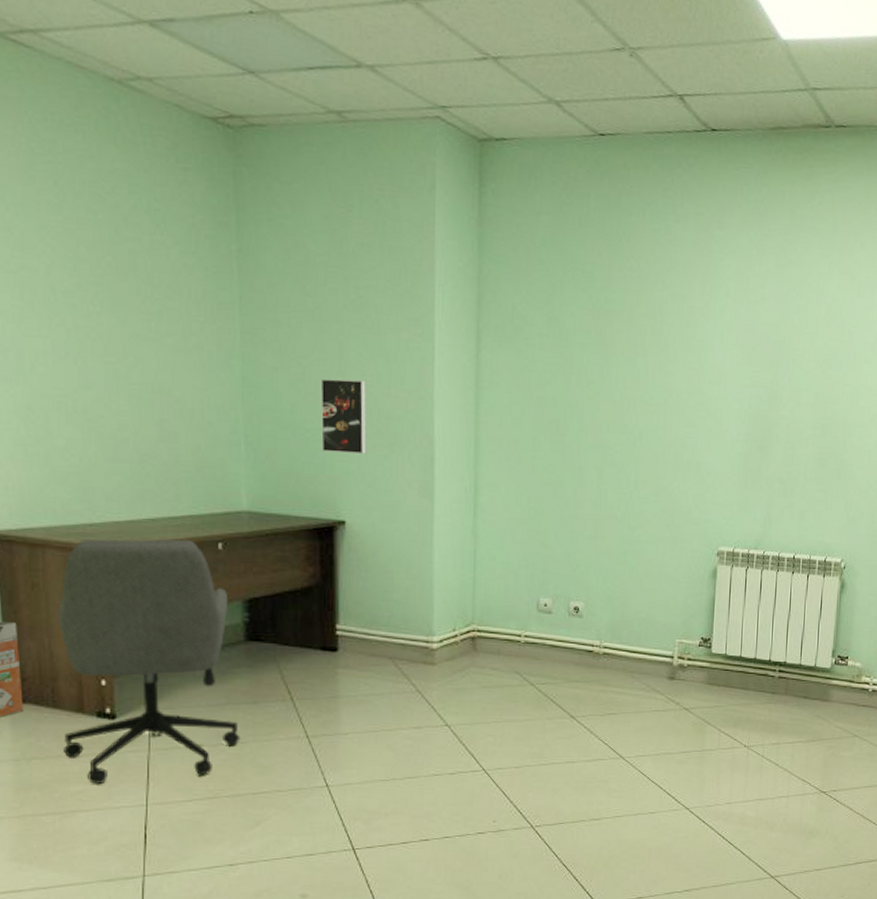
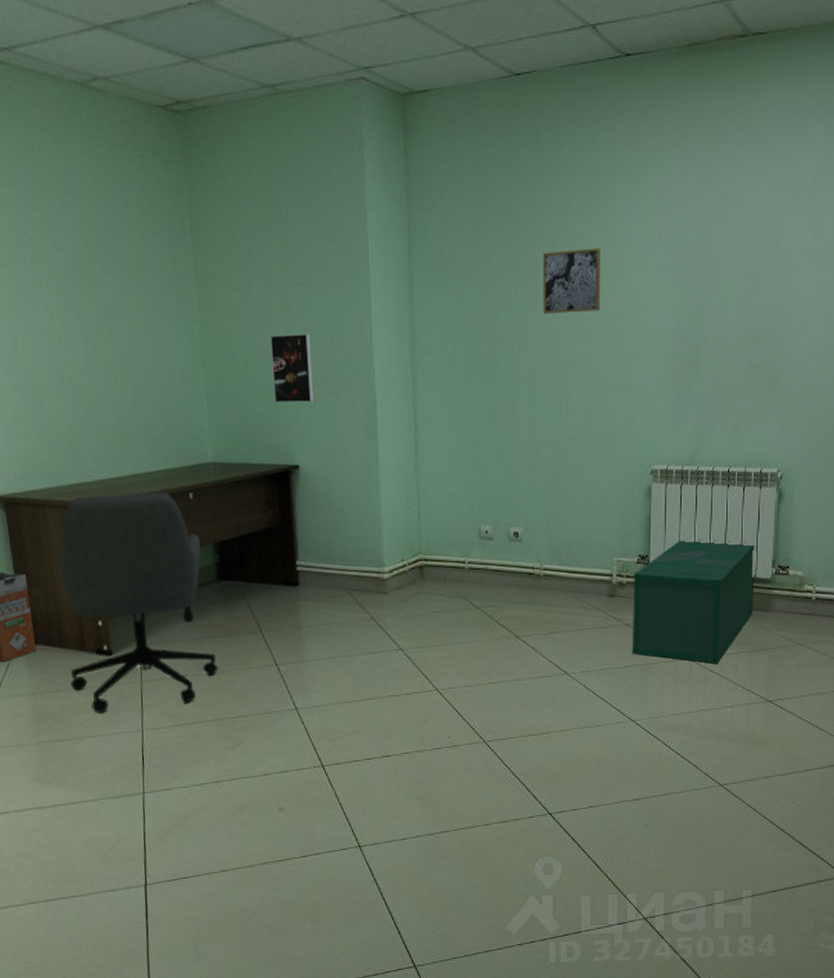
wall art: none [616,319,677,385] -> present [542,248,601,314]
storage bin: none [689,623,818,754] -> present [632,538,757,665]

